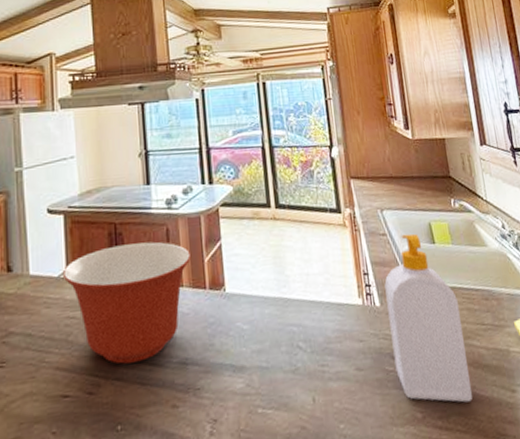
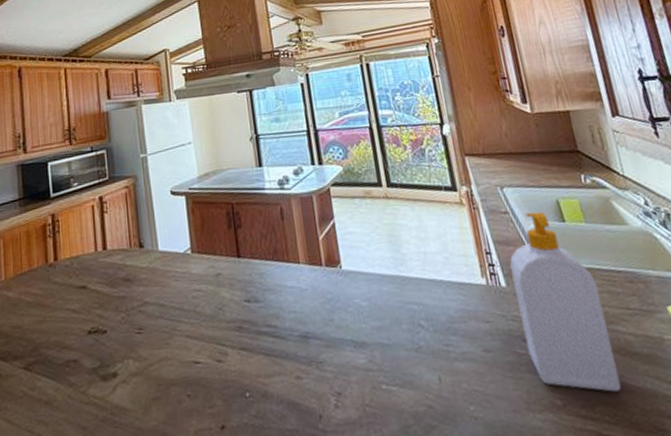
mixing bowl: present [62,242,192,364] -> none [187,220,306,335]

